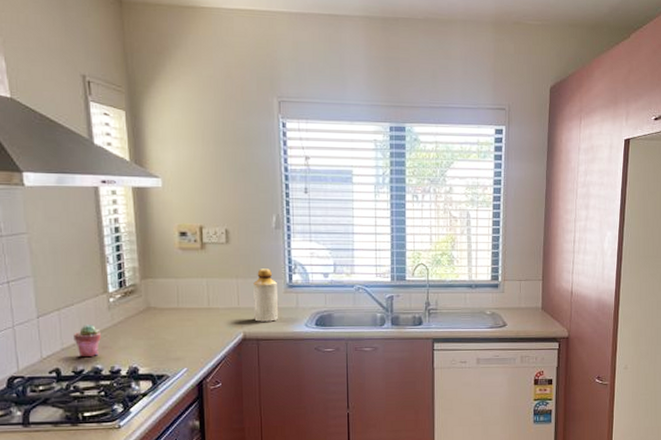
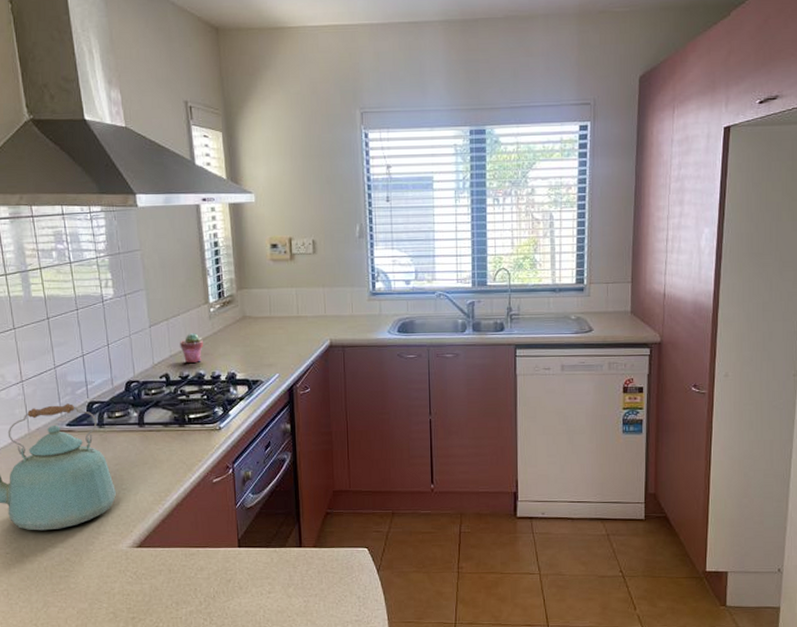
bottle: present [253,269,279,322] -> none [339,277,363,329]

